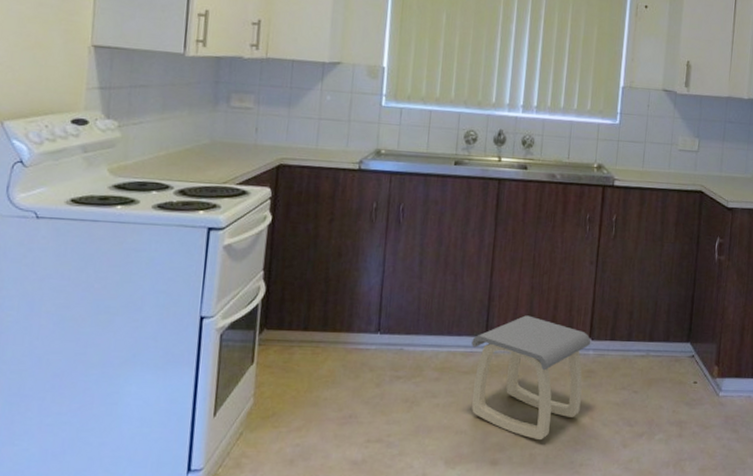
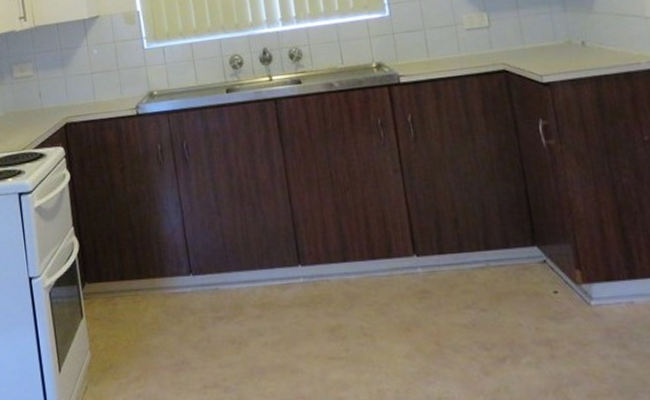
stool: present [472,315,591,441] -> none [286,237,423,374]

